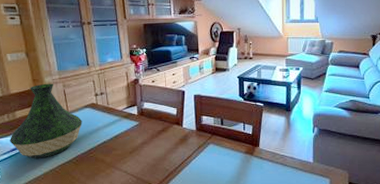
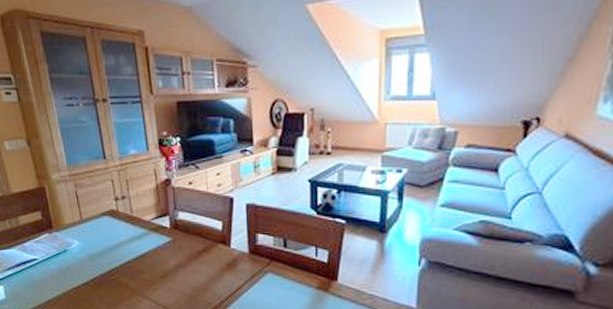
vase: present [9,83,83,160] -> none [13,181,100,279]

